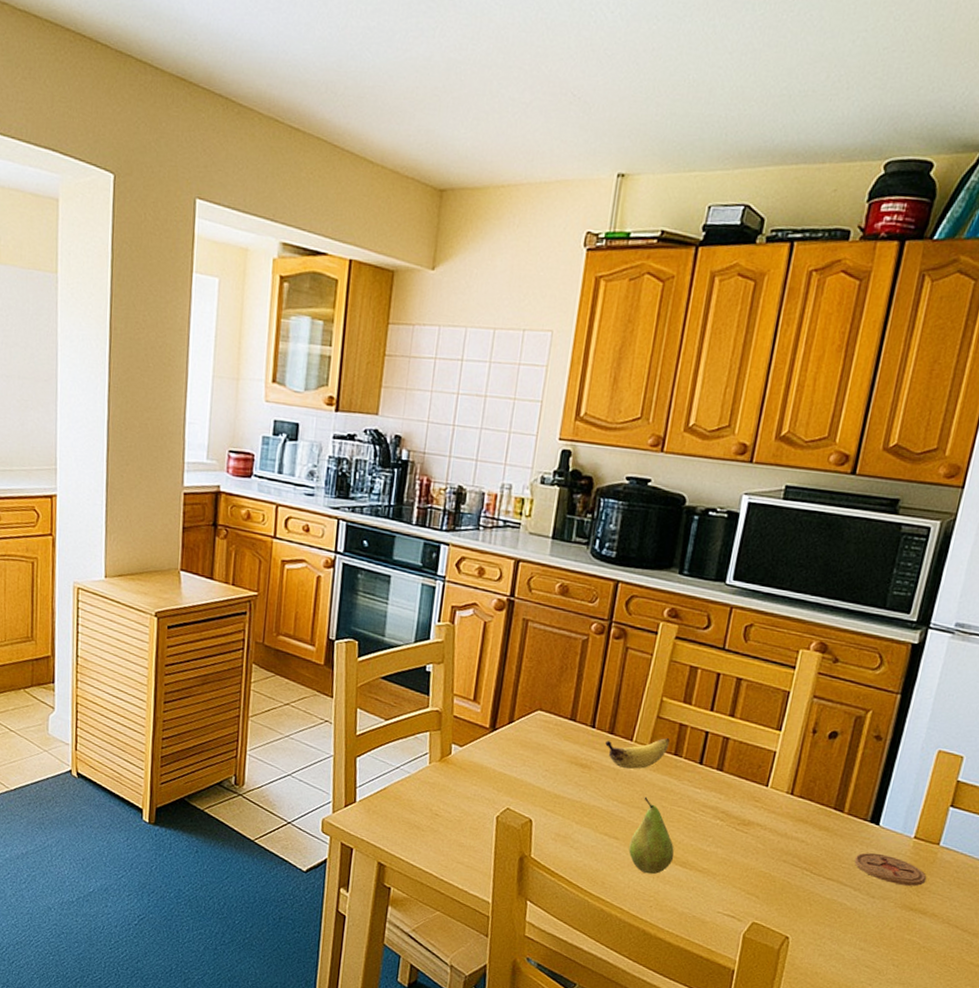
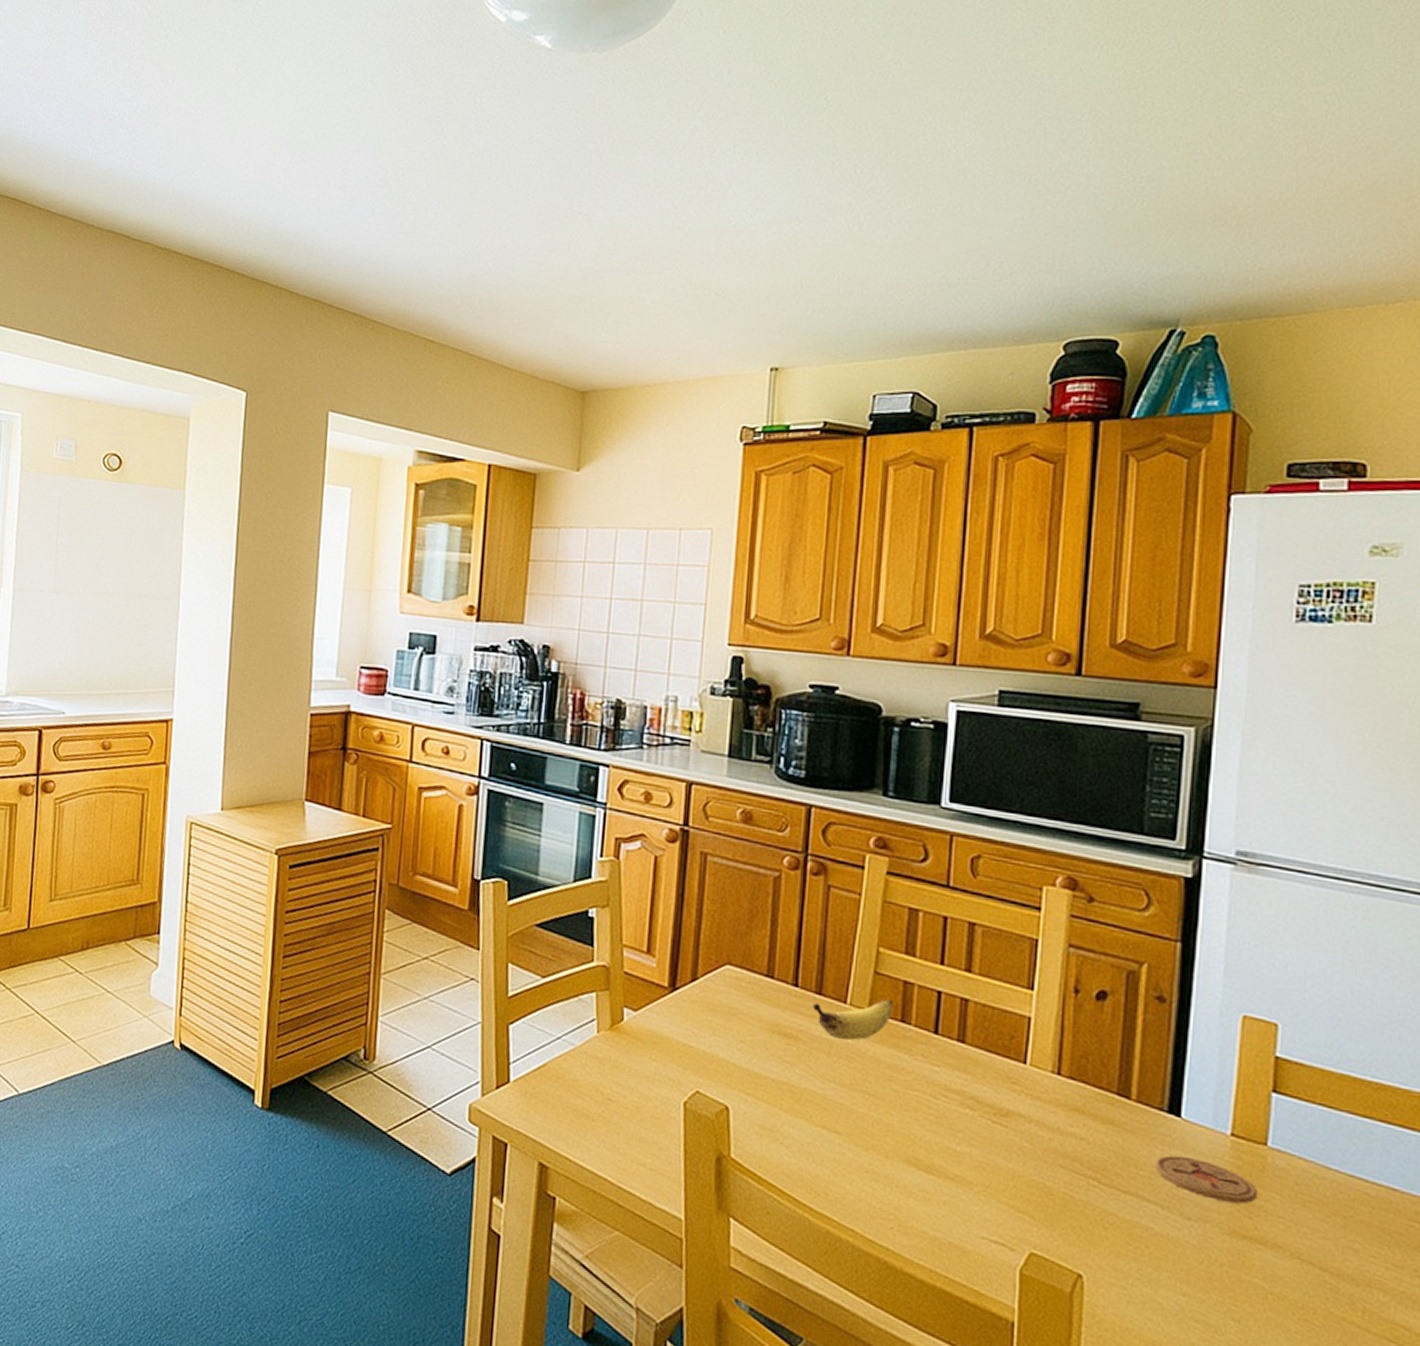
fruit: present [628,796,675,875] -> none [855,1076,915,1183]

